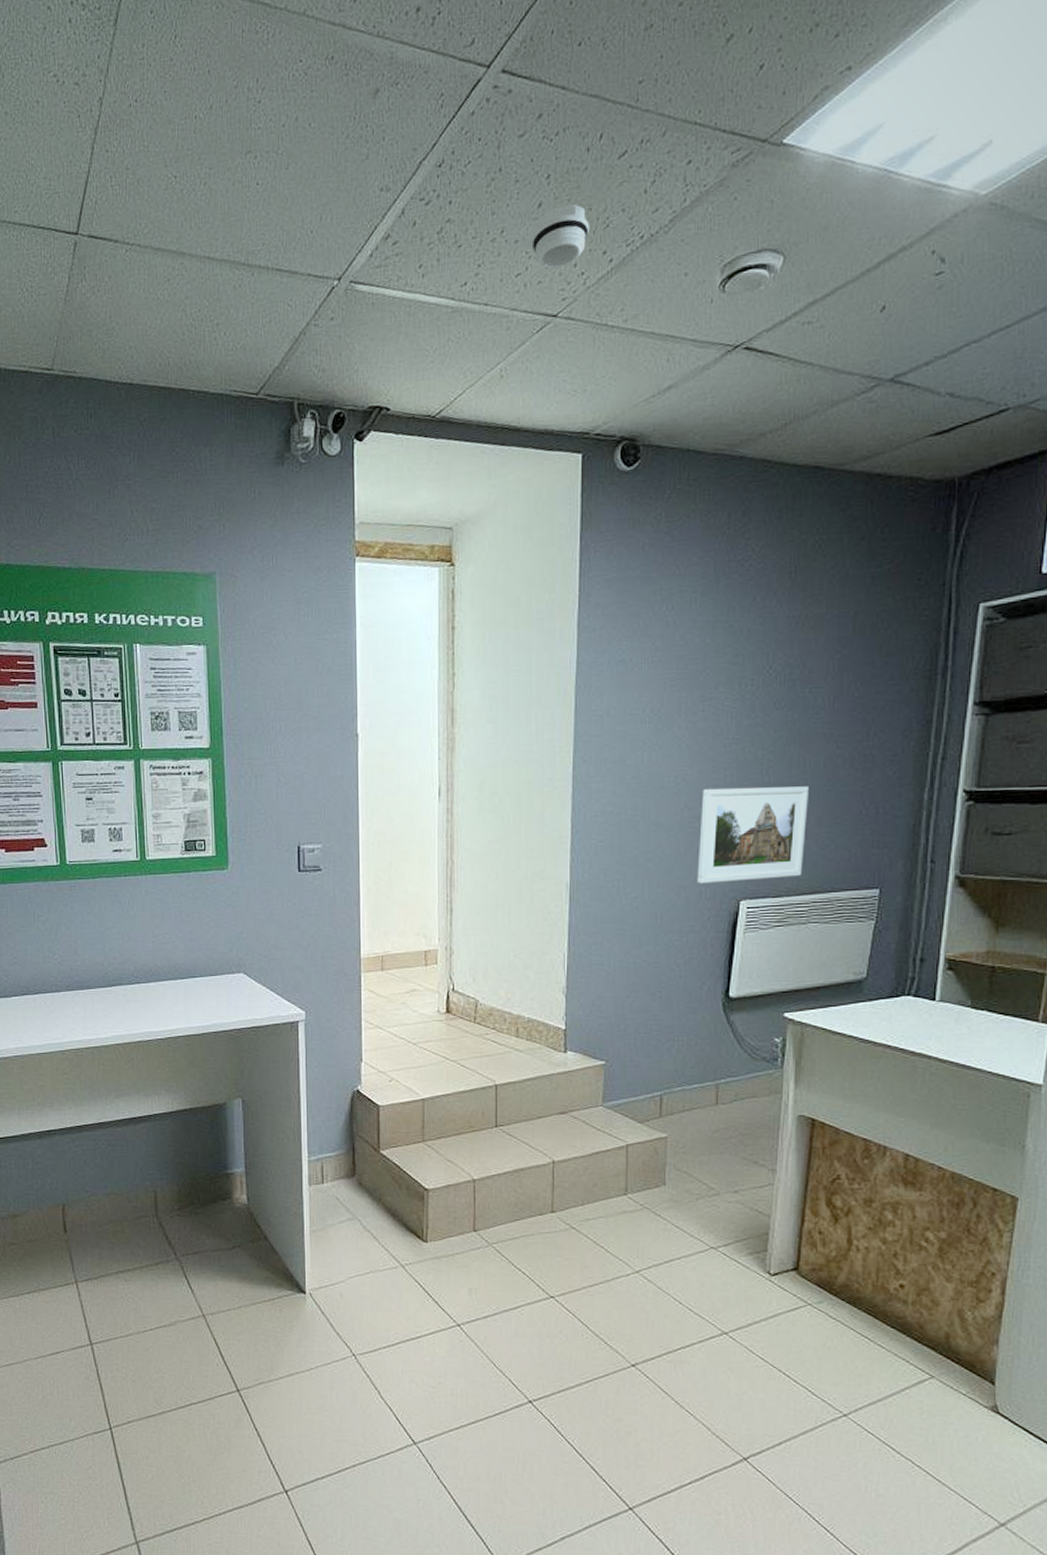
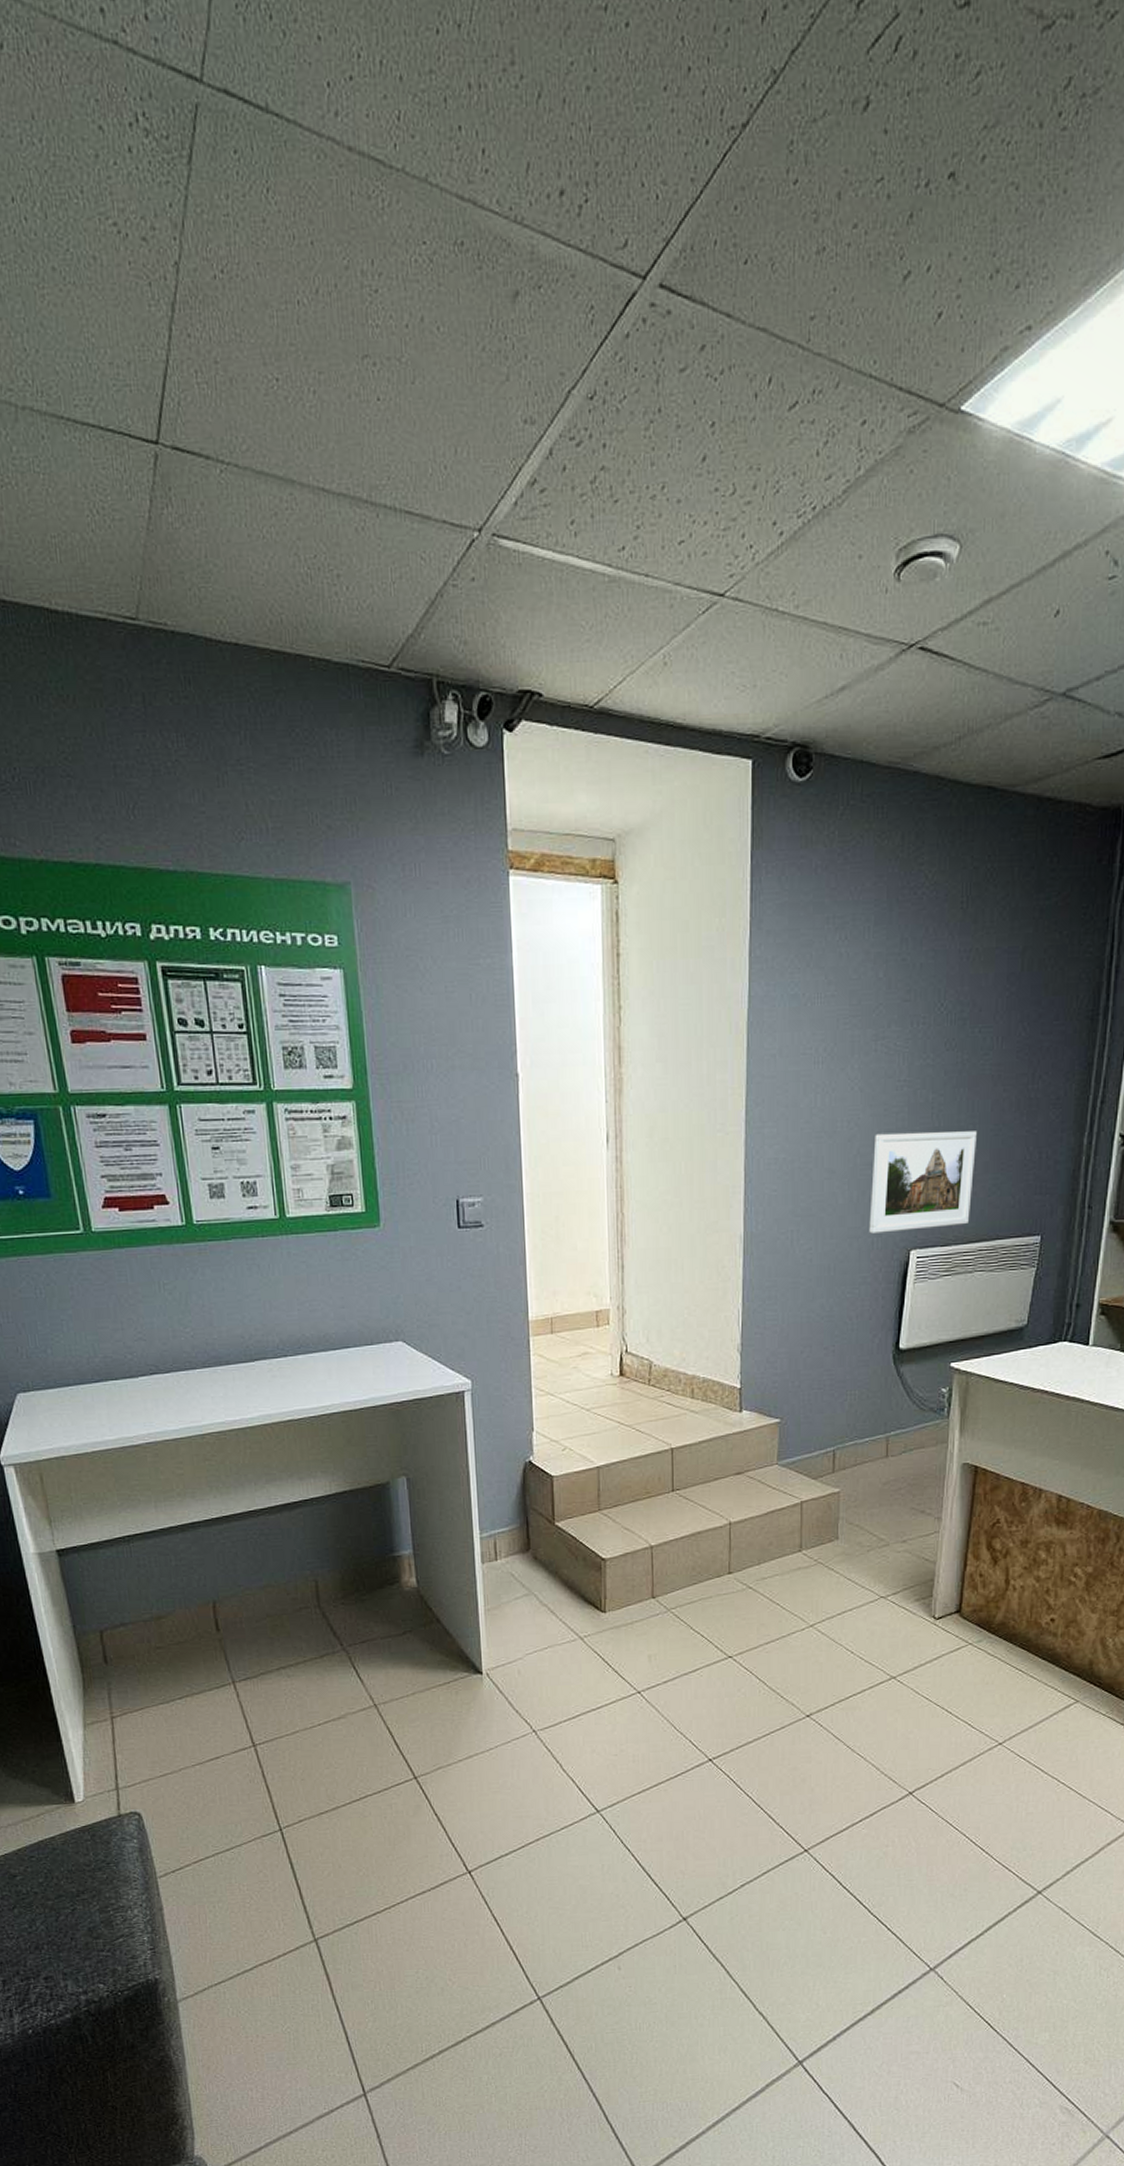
smoke detector: present [531,204,589,269] -> none [695,461,758,538]

